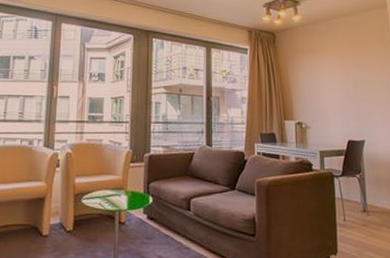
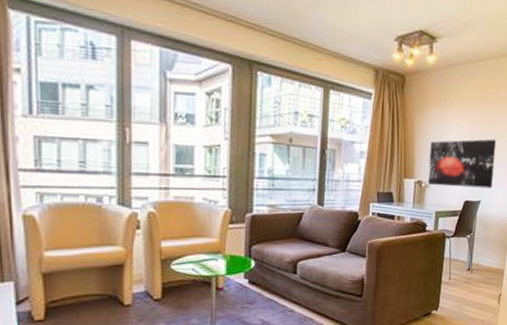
wall art: none [306,82,374,128] -> present [427,139,496,189]

